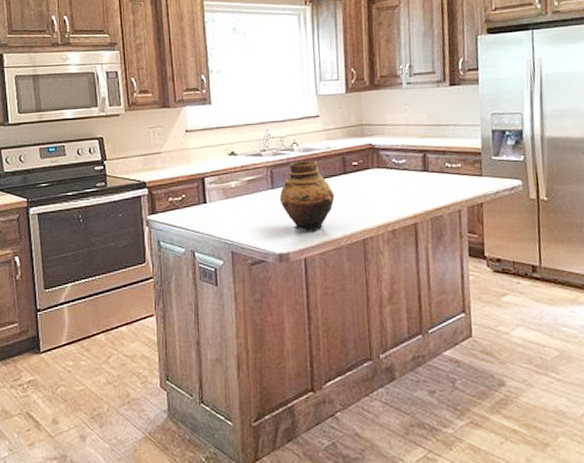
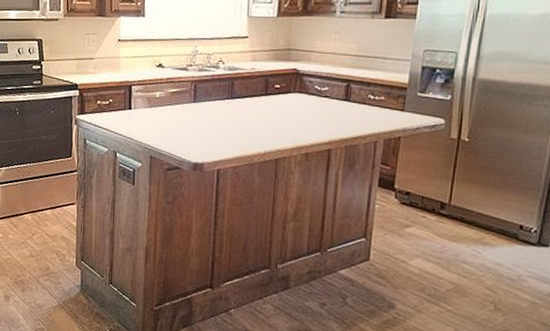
vase: present [279,160,335,232] -> none [200,79,254,146]

